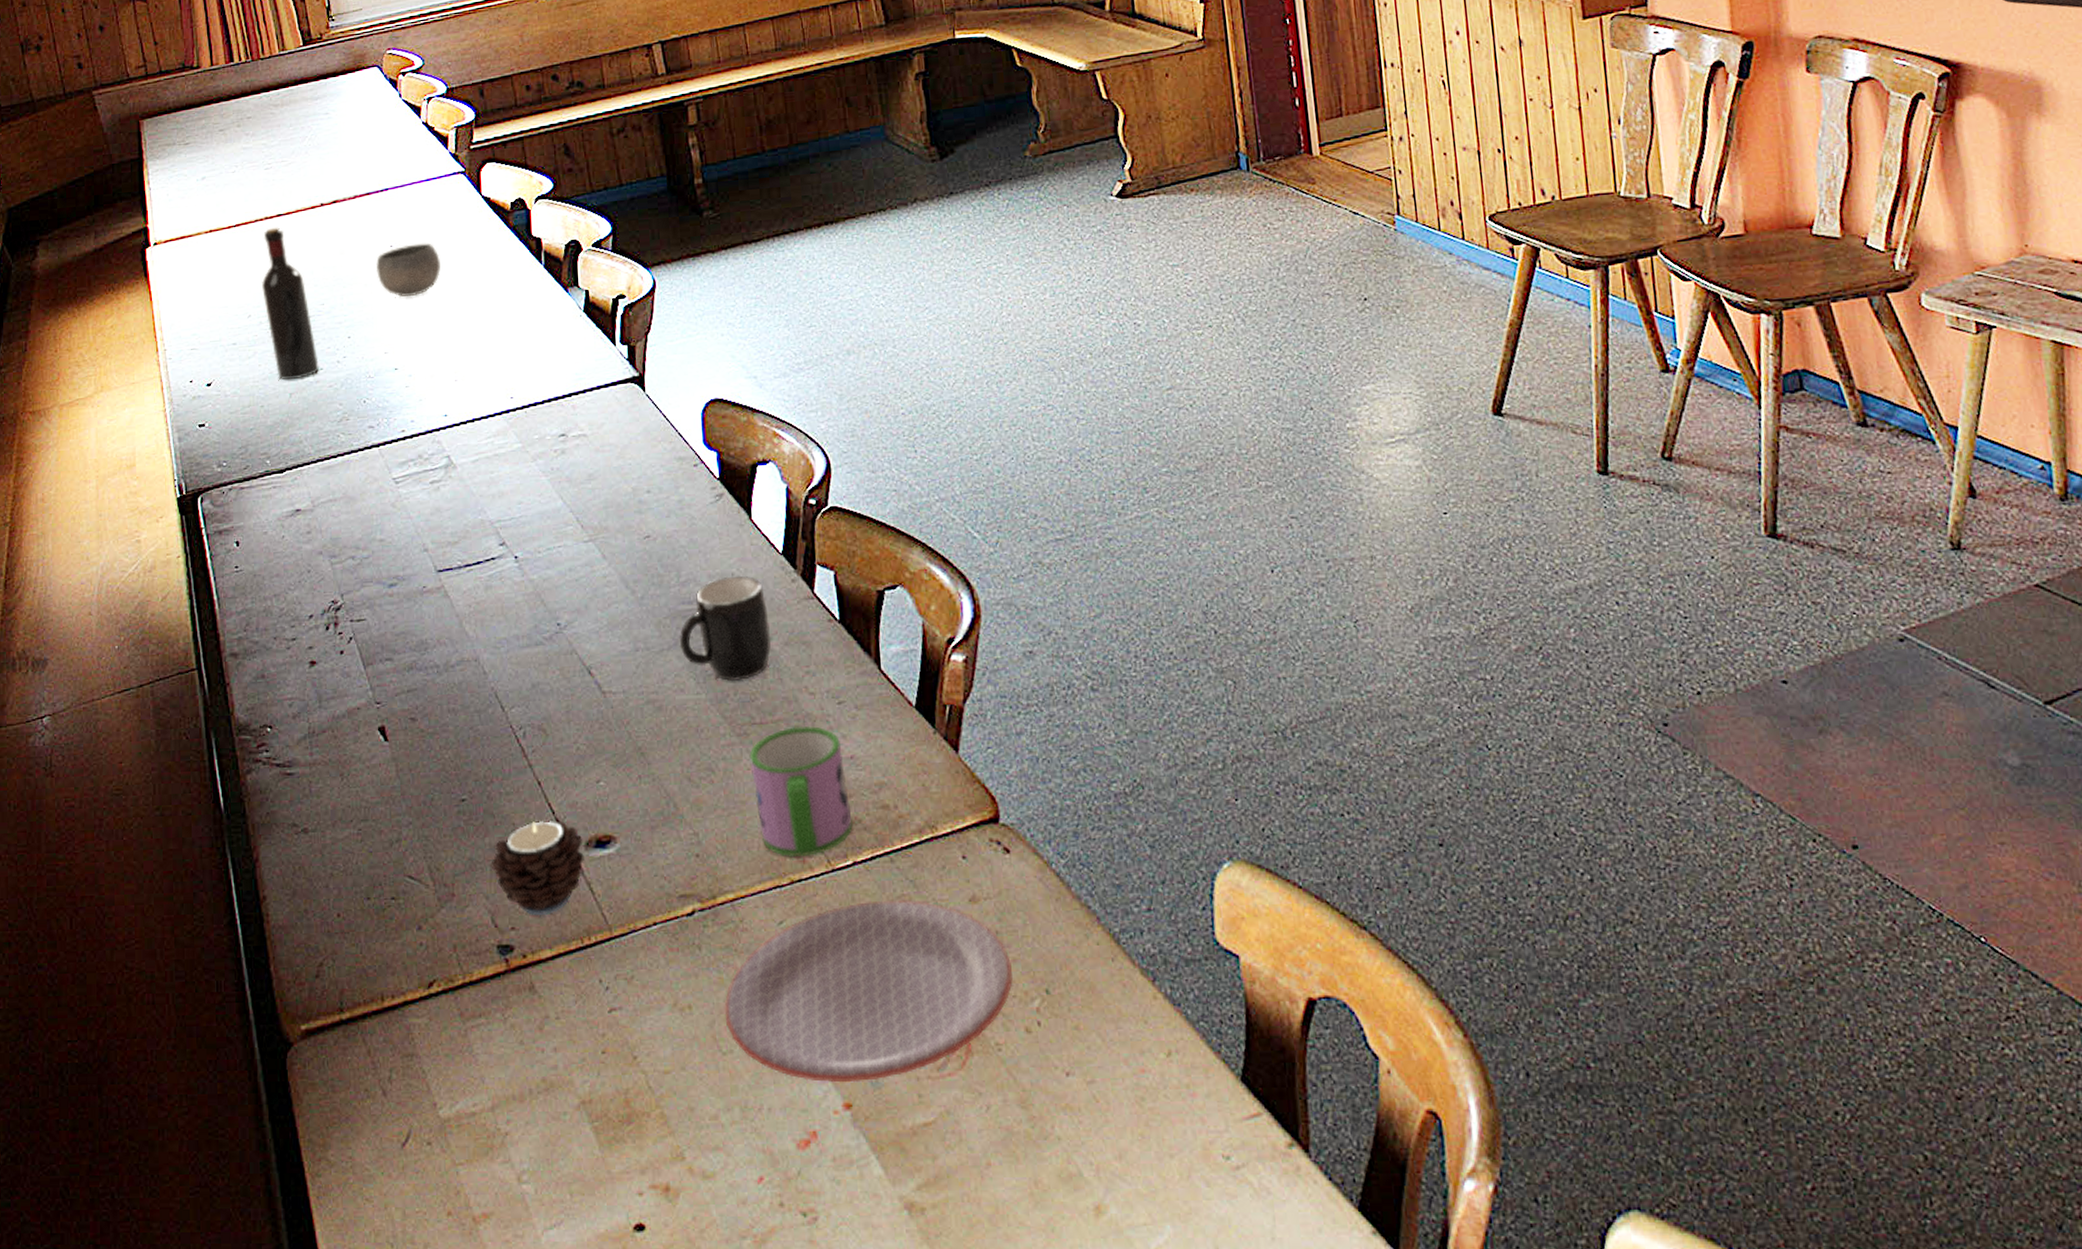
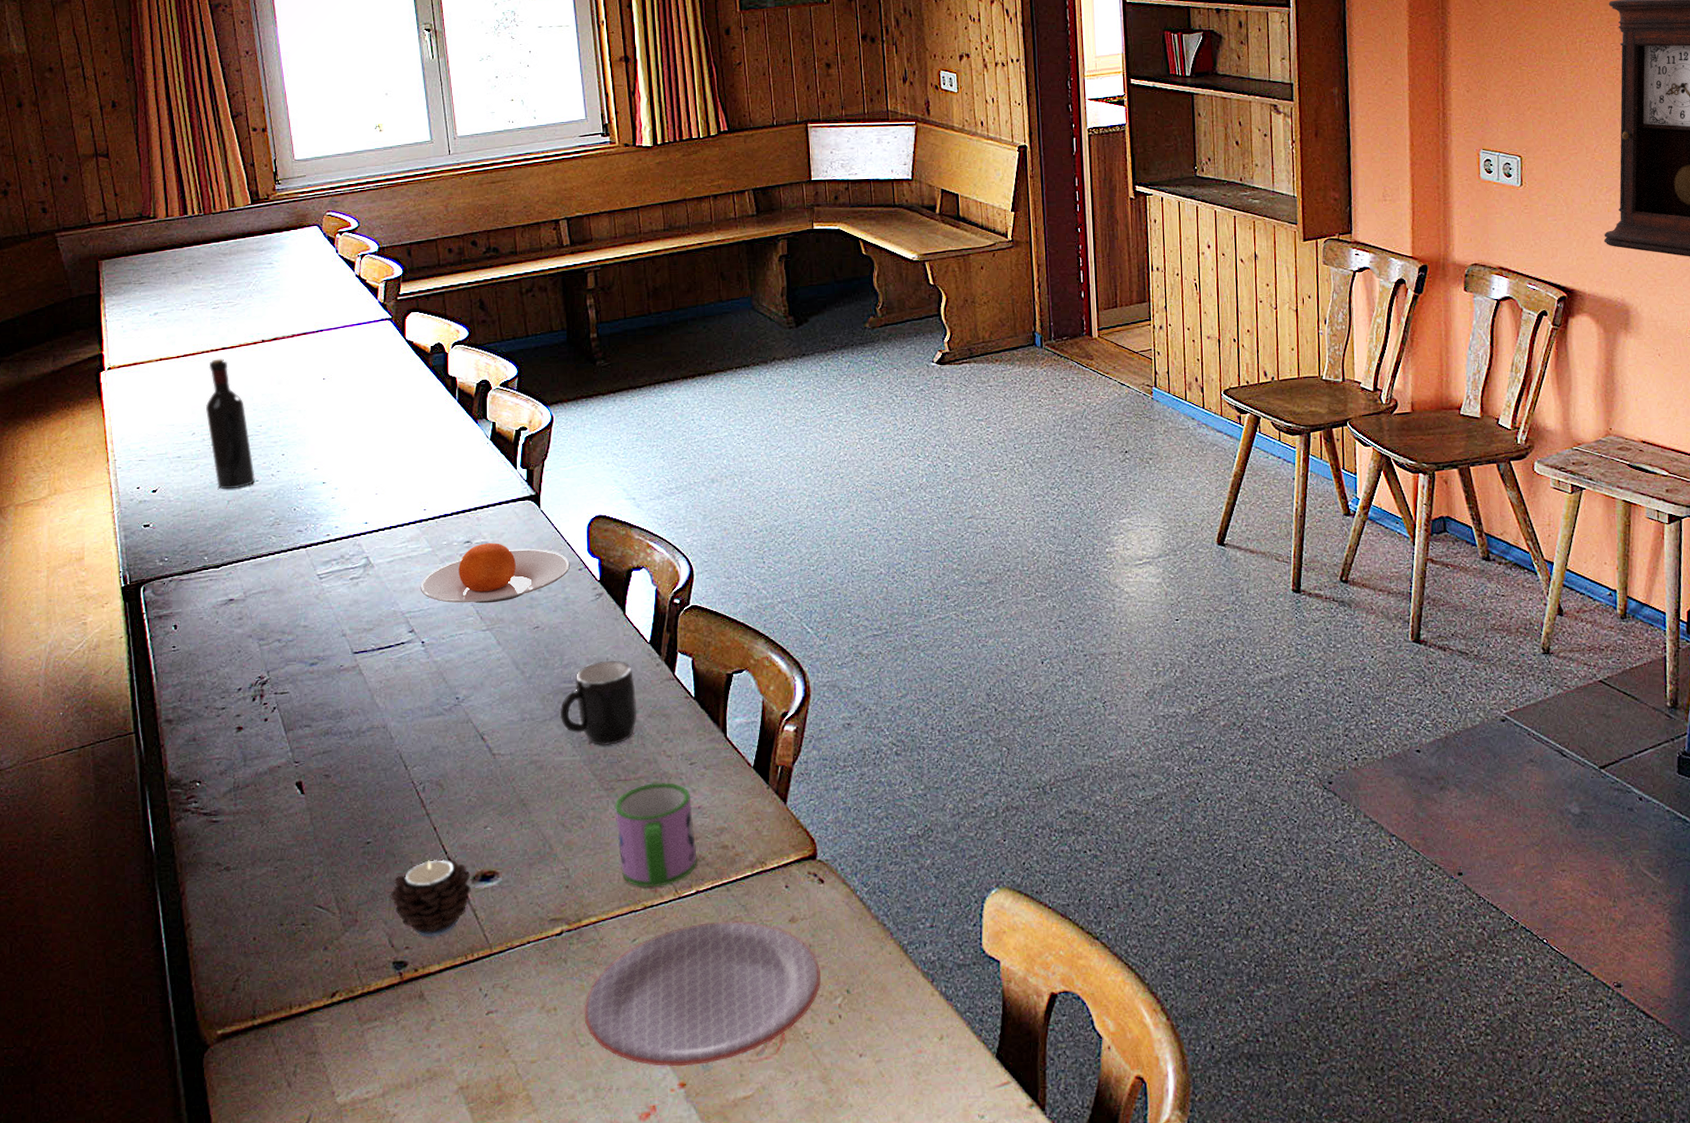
bowl: present [376,243,441,297] -> none [310,377,367,422]
plate: none [510,435,683,510] -> present [420,543,570,604]

